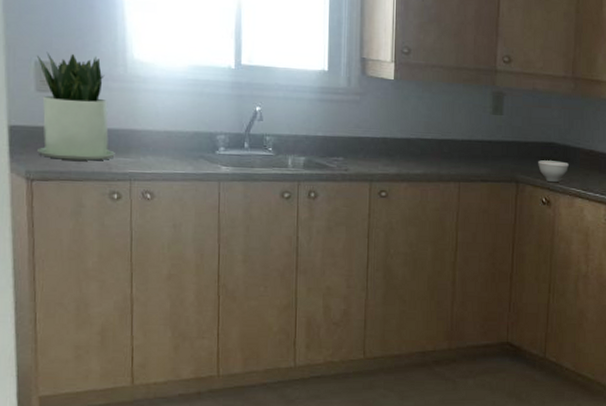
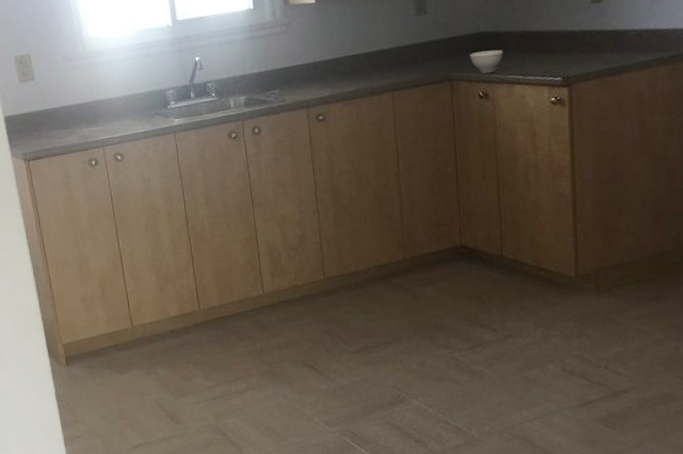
planter: present [36,52,115,161] -> none [14,41,88,139]

